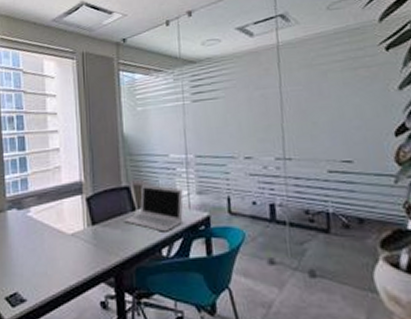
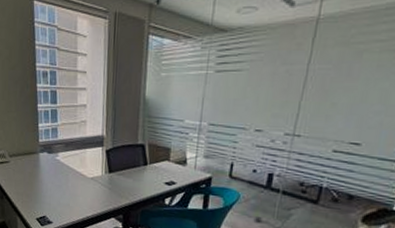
laptop: present [124,184,184,232] -> none [136,143,192,186]

